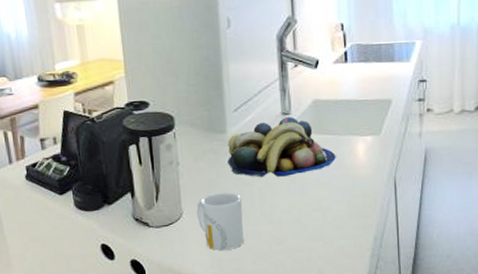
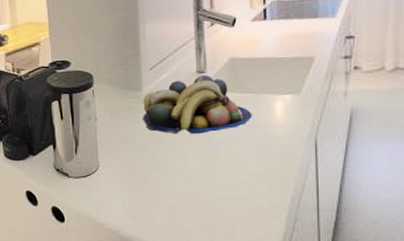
mug: present [196,192,244,251] -> none [112,147,157,203]

